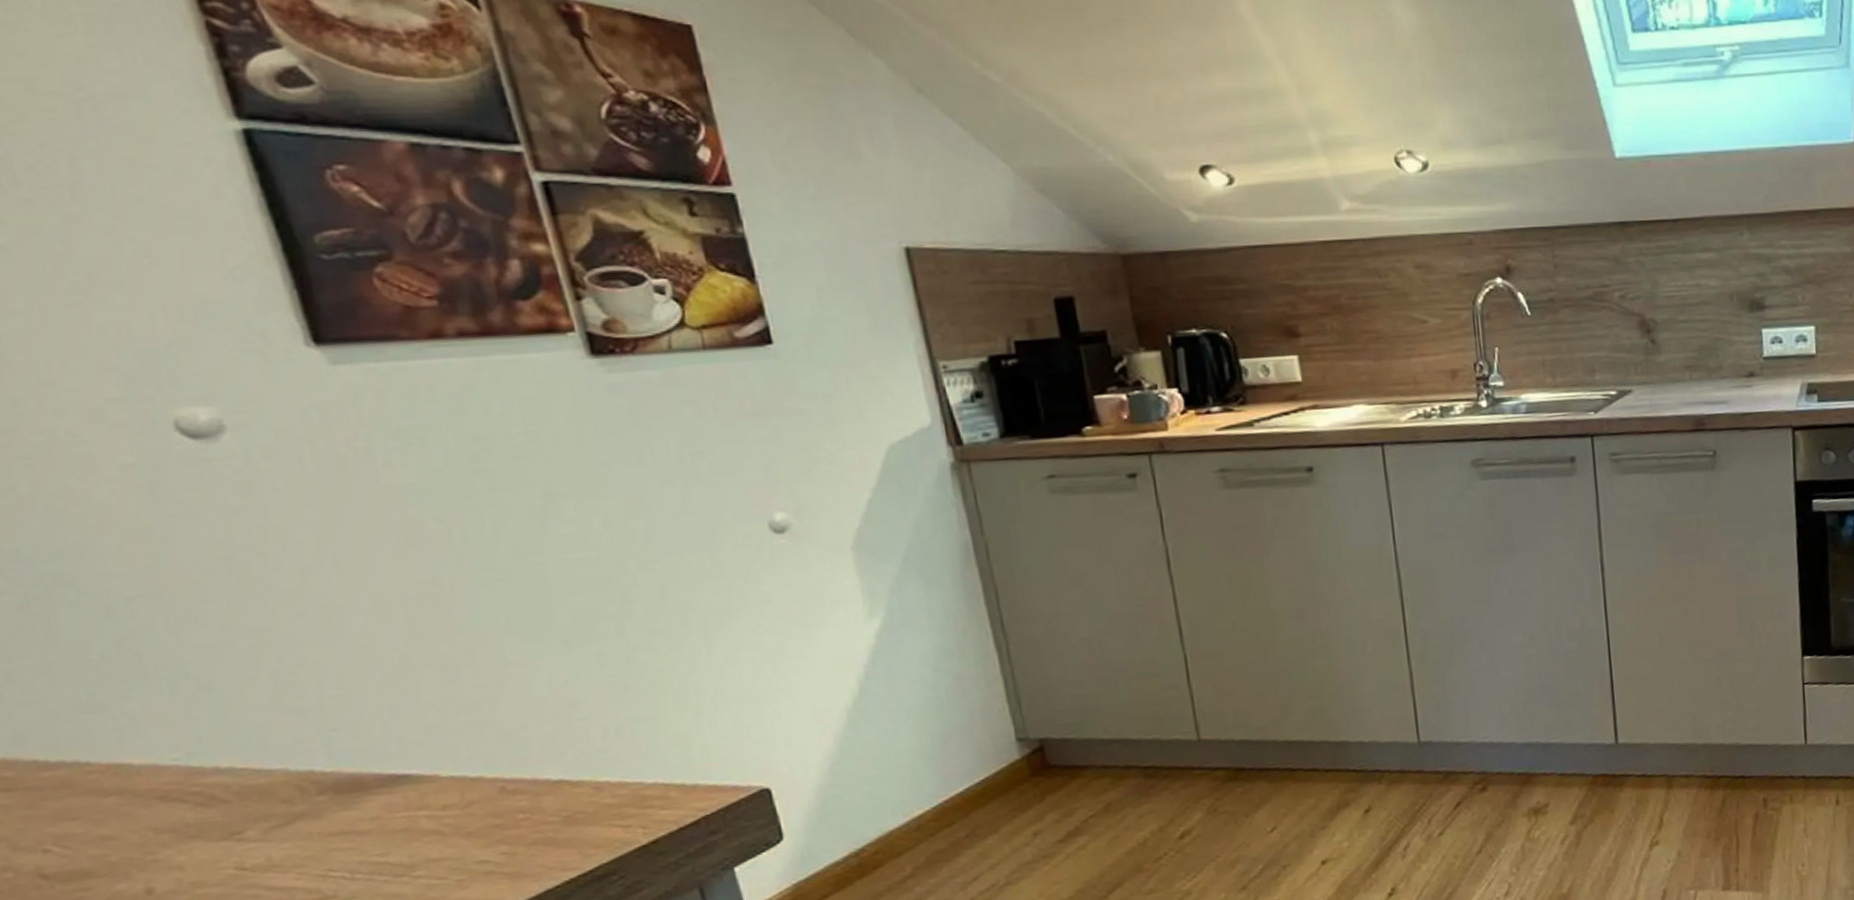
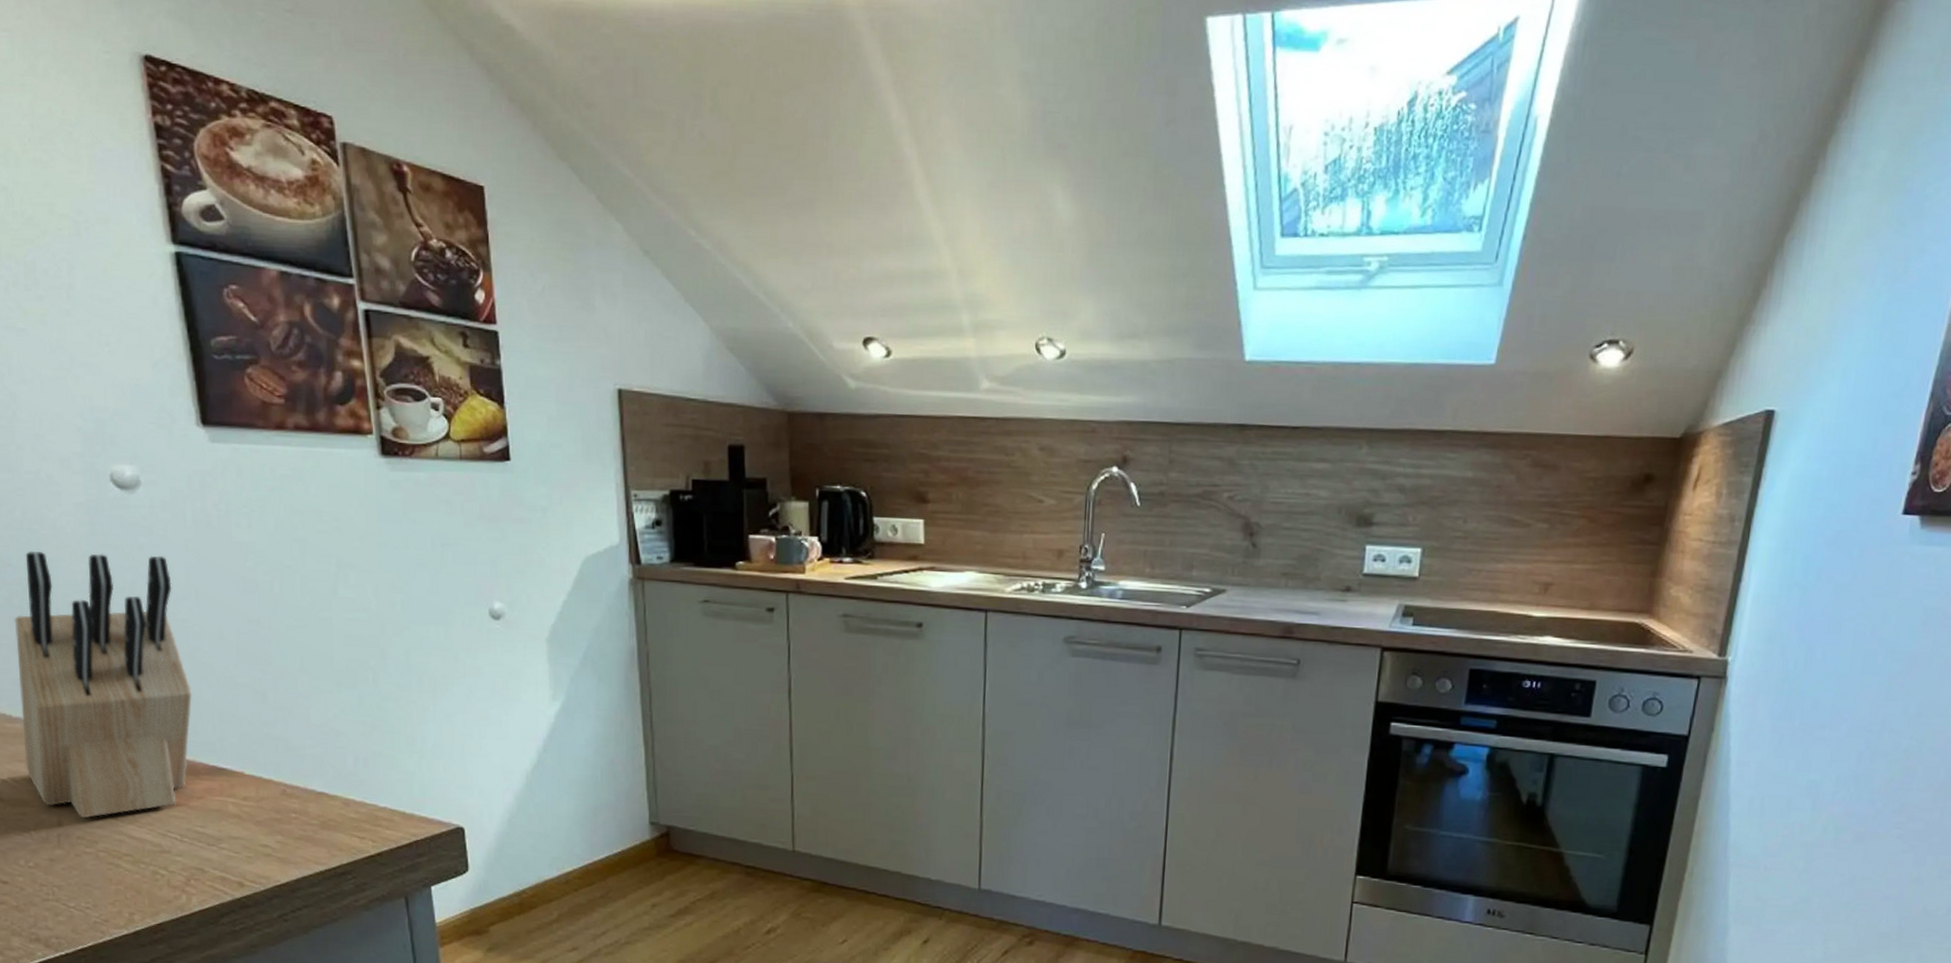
knife block: none [35,517,350,878] -> present [14,550,192,819]

